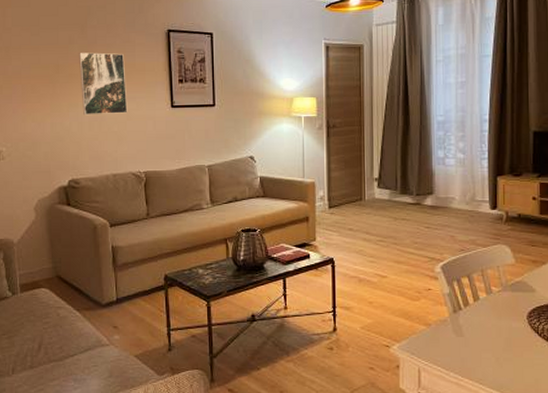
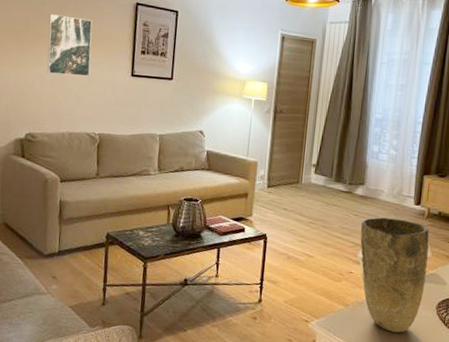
vase: none [435,227,512,349] -> present [360,217,430,333]

